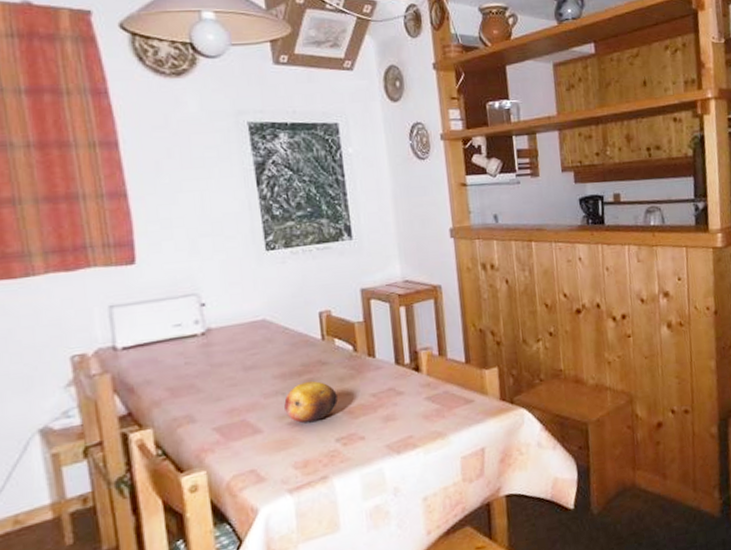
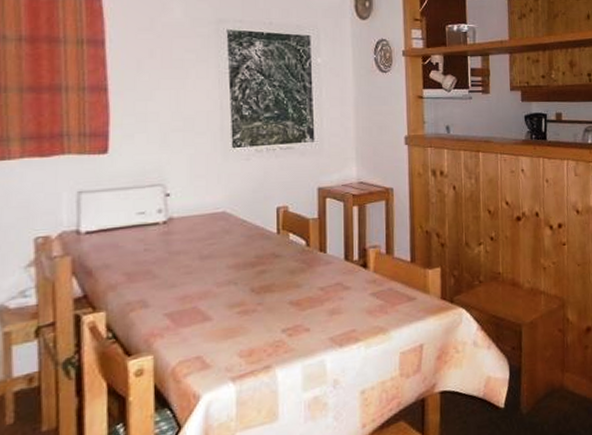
fruit: present [284,380,338,423] -> none [236,272,287,312]

